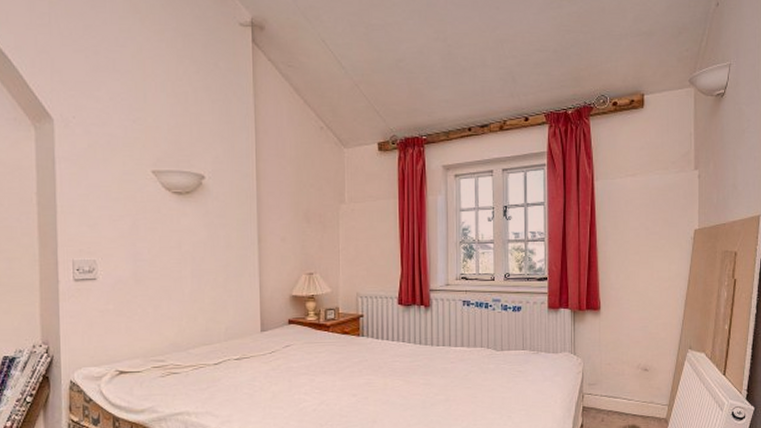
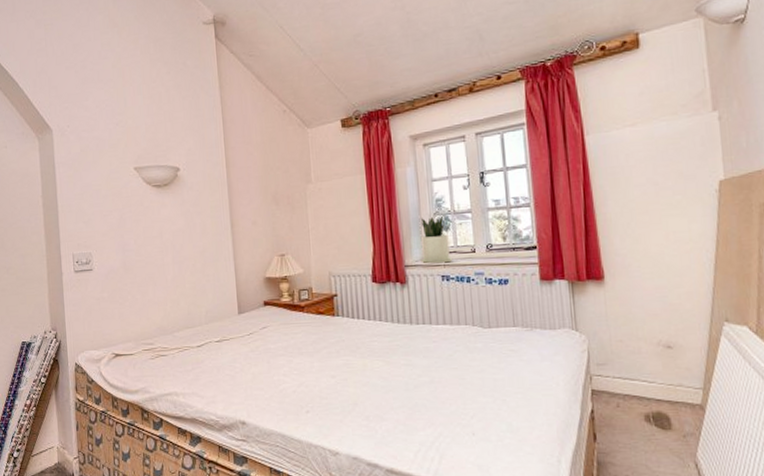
planter: none [445,244,474,289] -> present [420,215,453,264]

